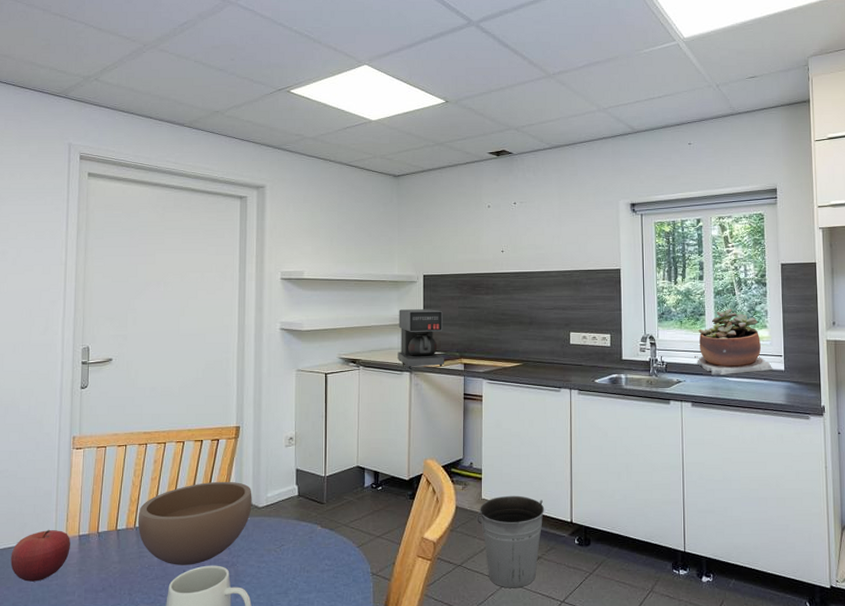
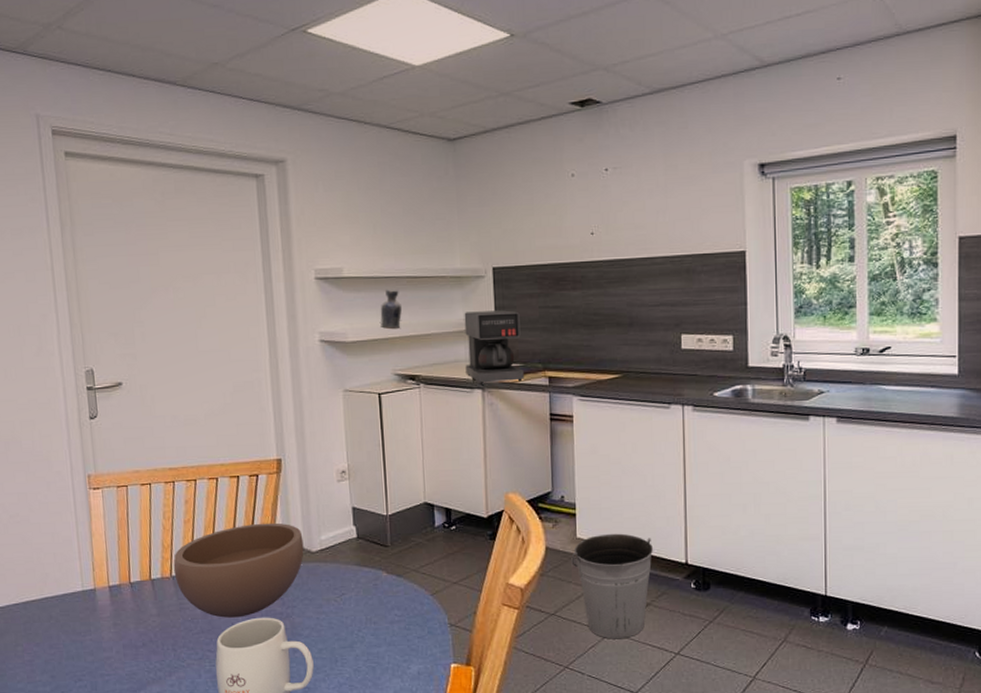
fruit: present [10,529,70,582] -> none [35,580,101,637]
ceramic jug: none [331,289,350,322] -> present [380,289,403,330]
succulent plant: present [695,309,773,376] -> none [842,298,944,384]

